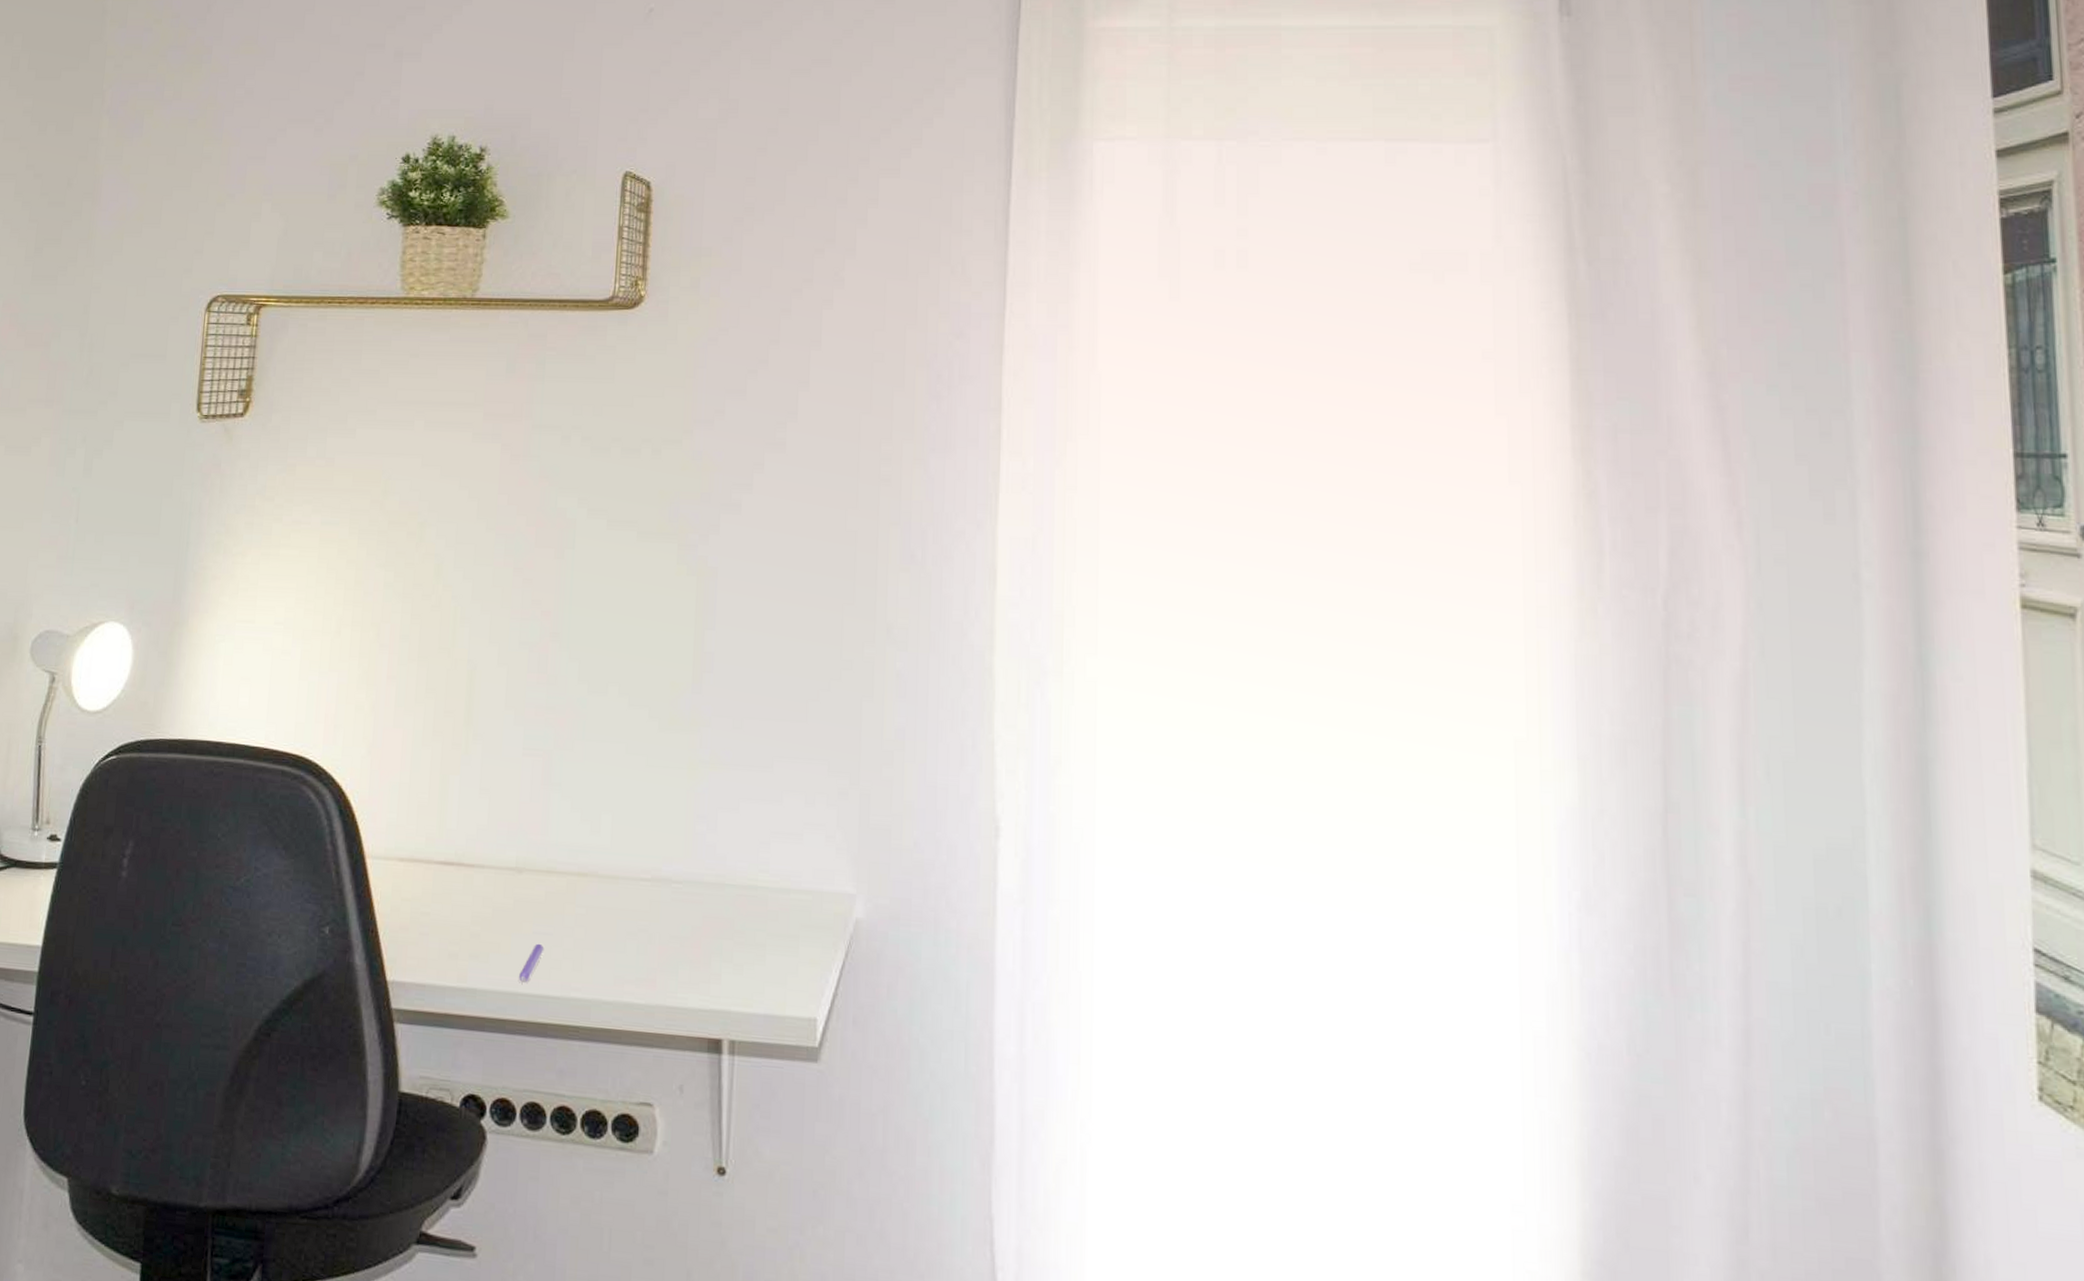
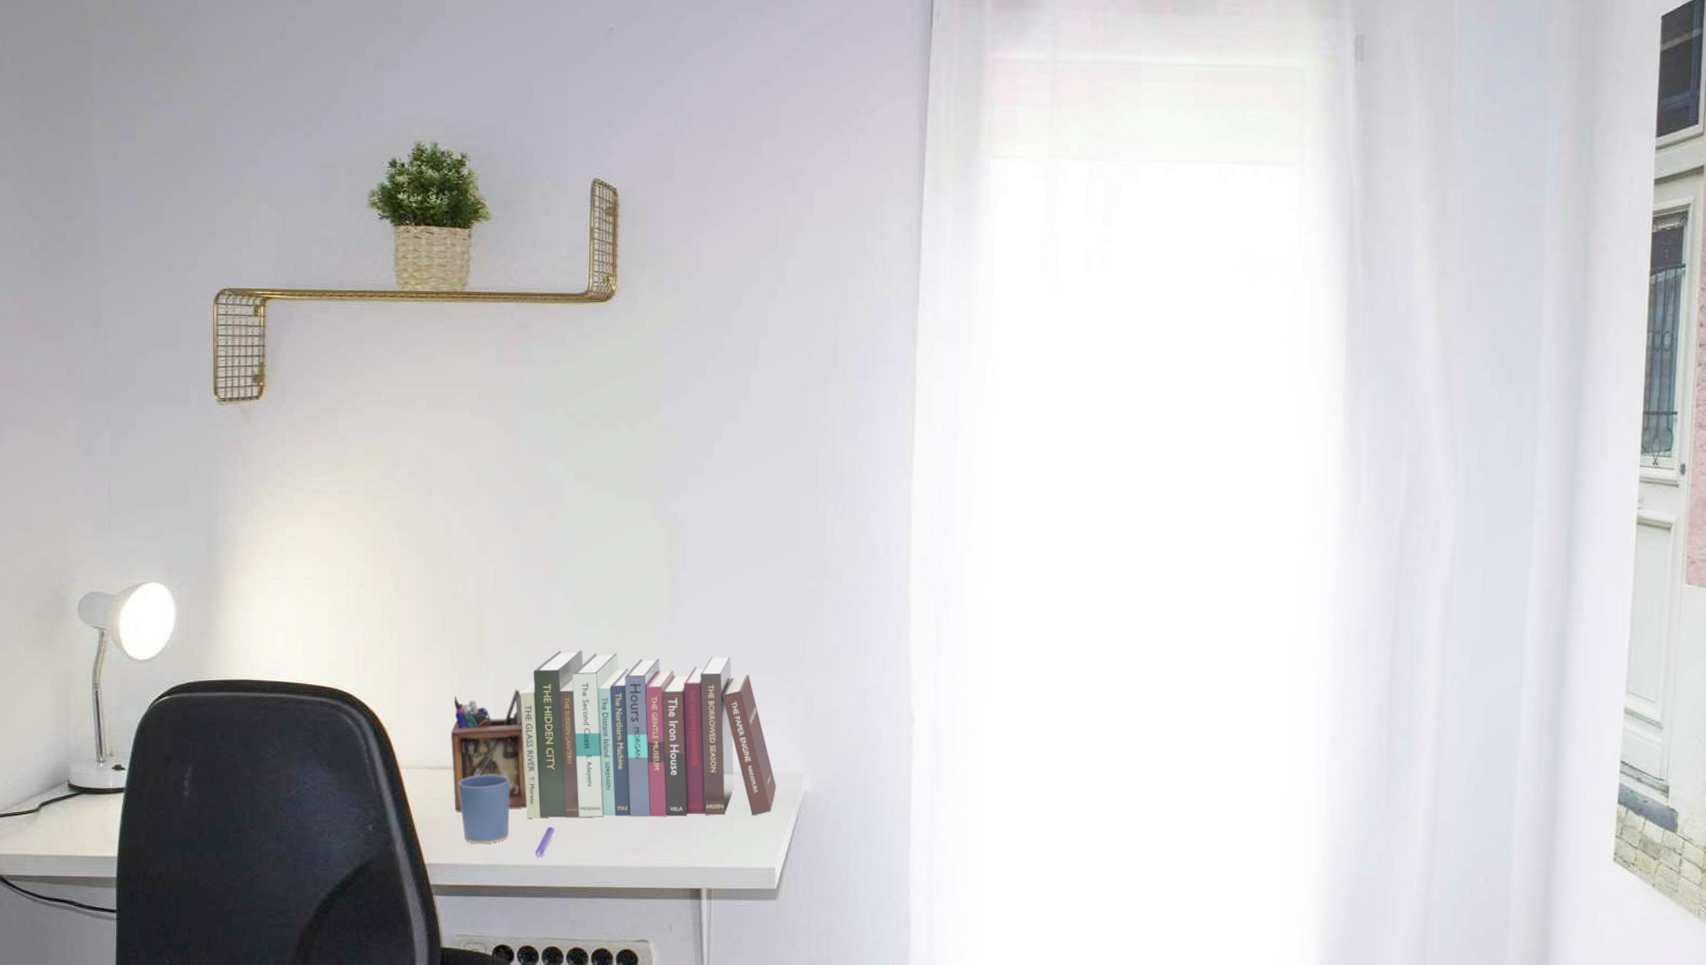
desk organizer: none [426,767,513,917] -> present [451,689,527,812]
mug: none [432,871,493,961] -> present [458,775,509,844]
books: none [510,721,821,947] -> present [521,650,777,819]

